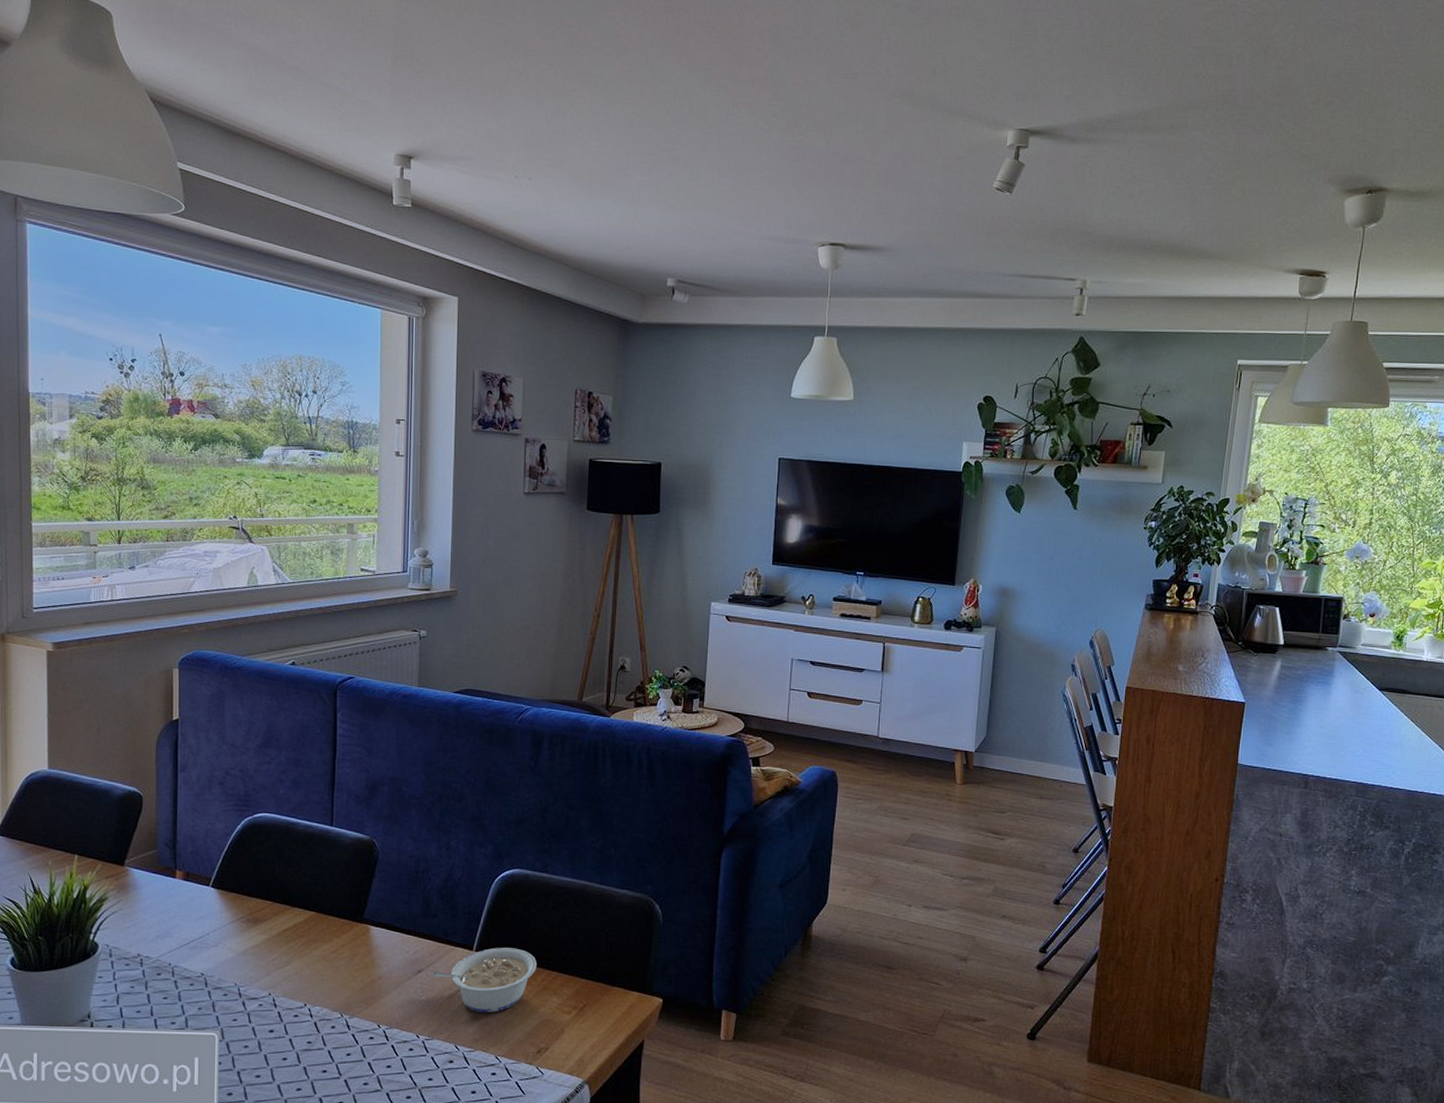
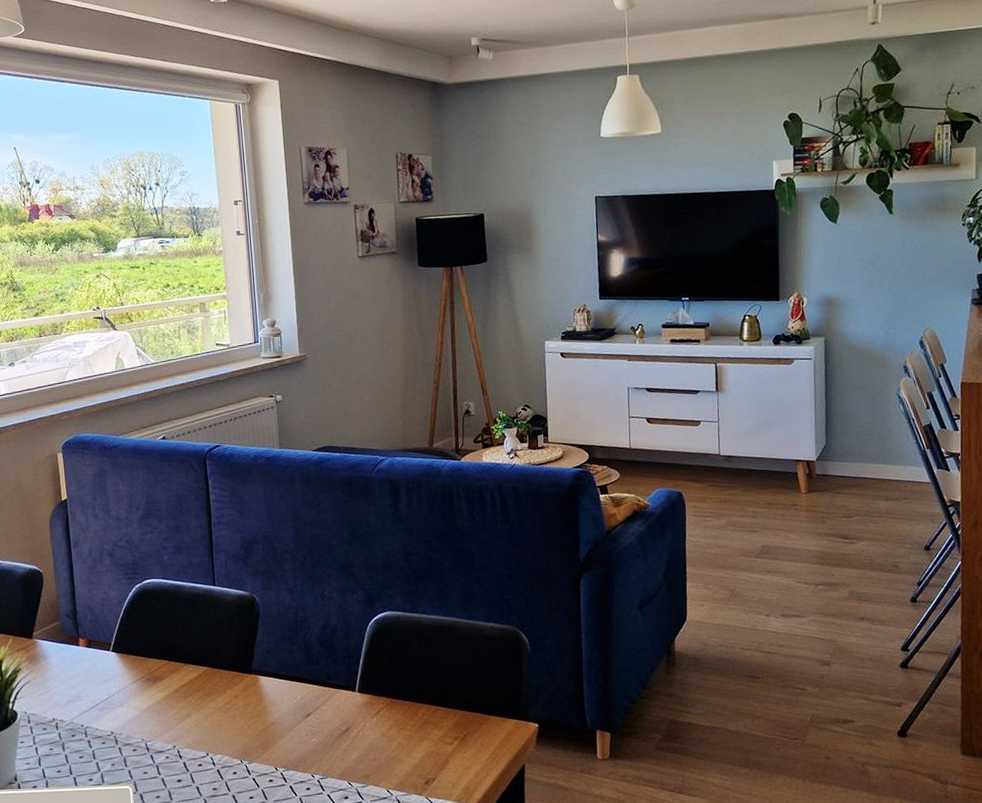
legume: present [432,947,537,1013] -> none [320,686,417,750]

